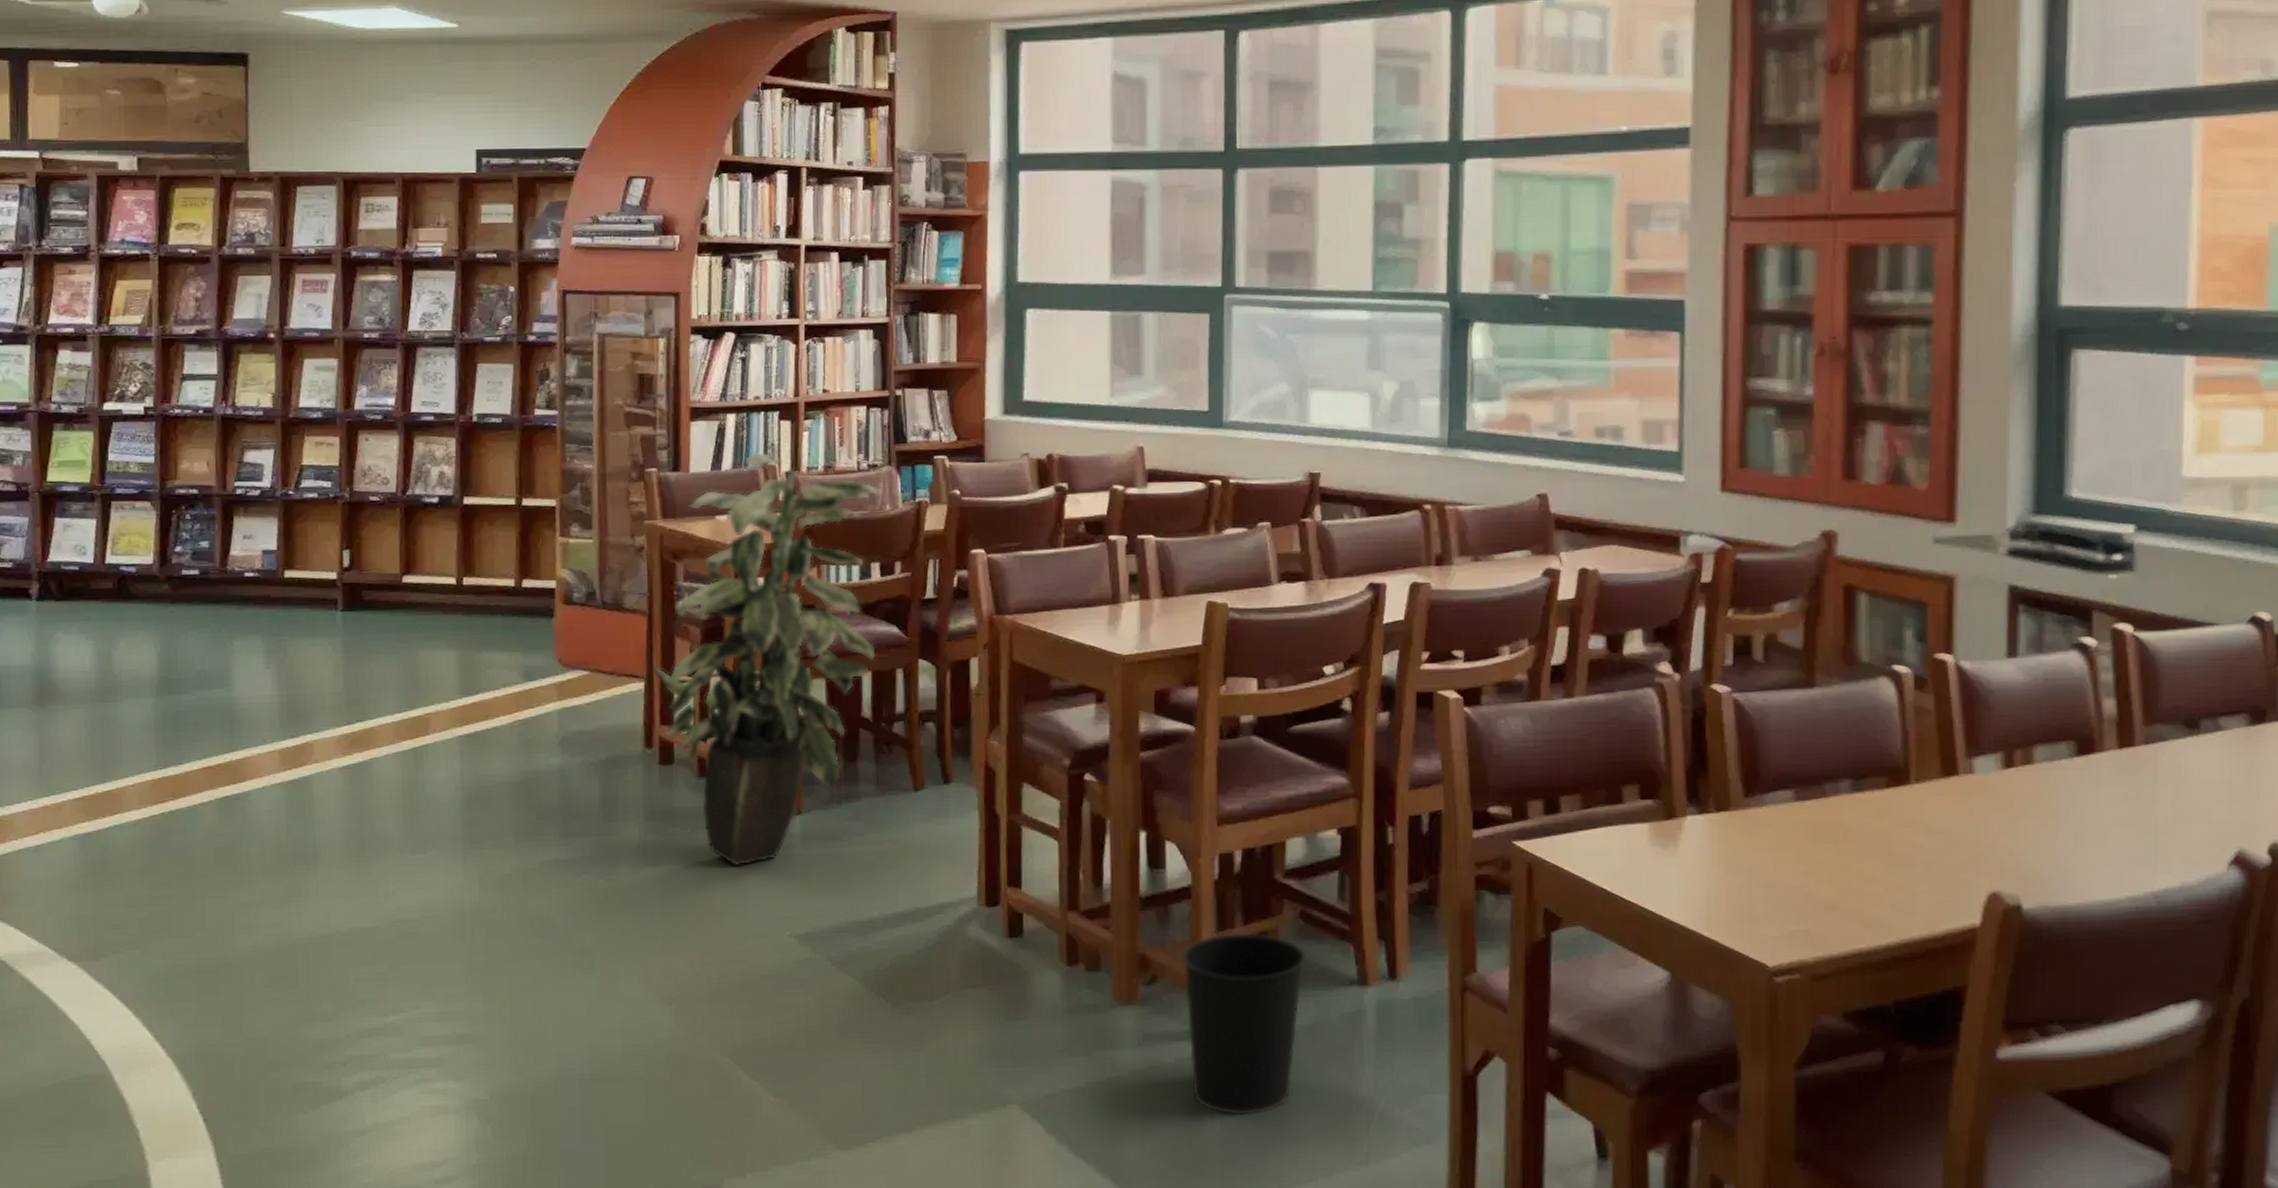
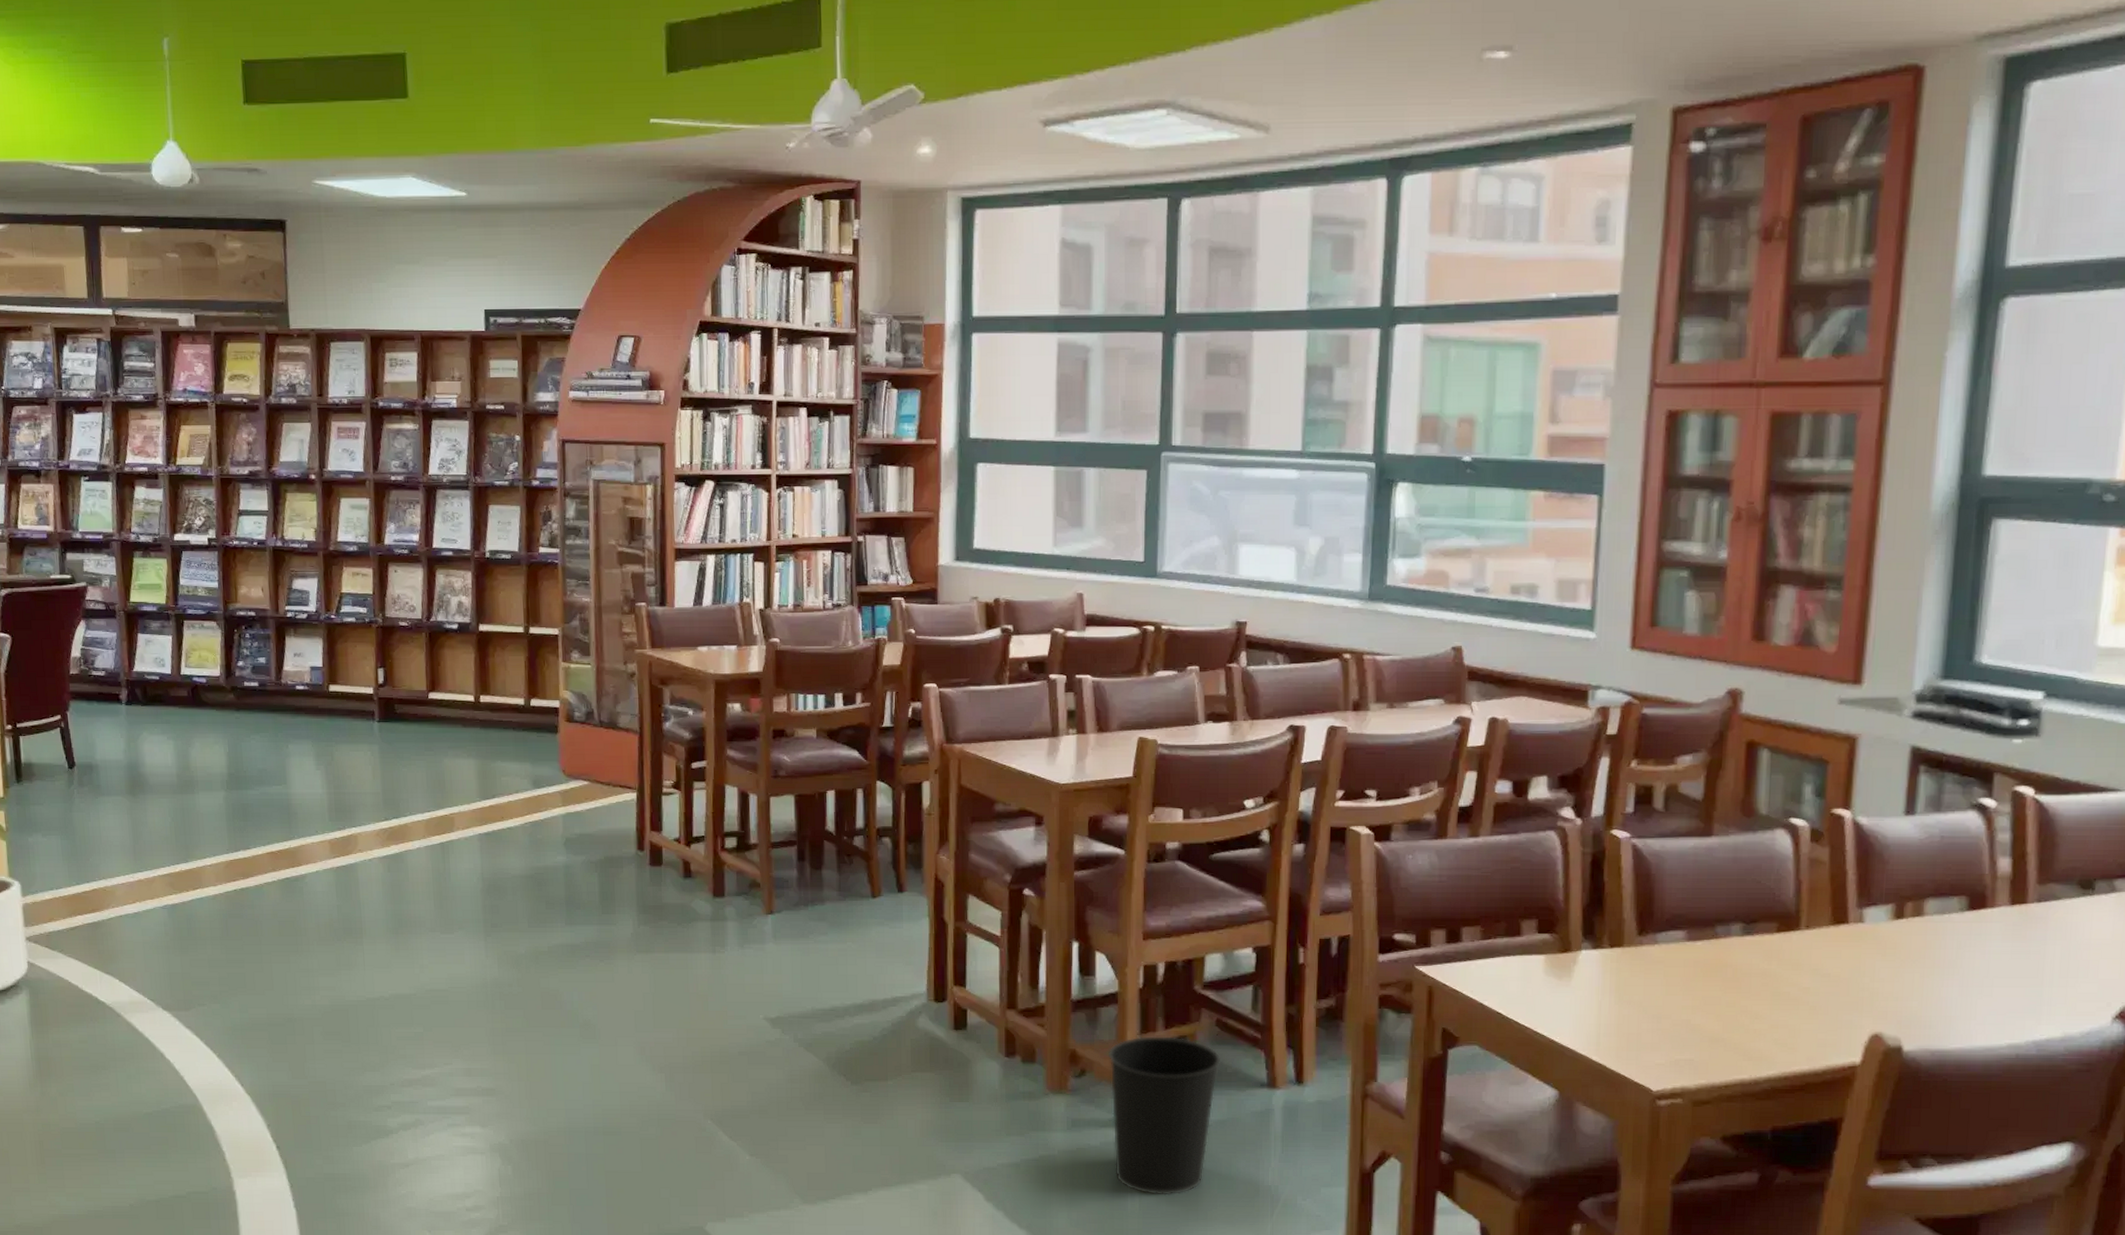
indoor plant: present [652,453,881,867] -> none [643,591,844,957]

